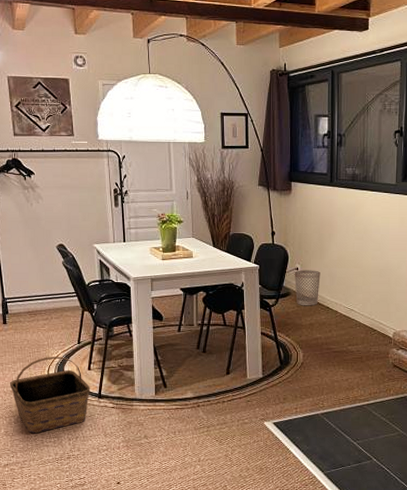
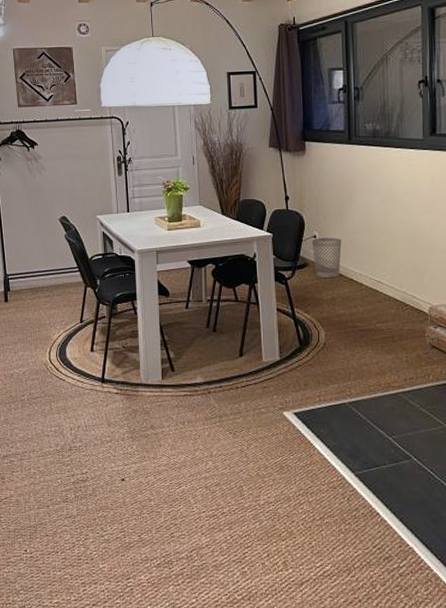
basket: present [10,356,91,434] -> none [11,337,93,422]

